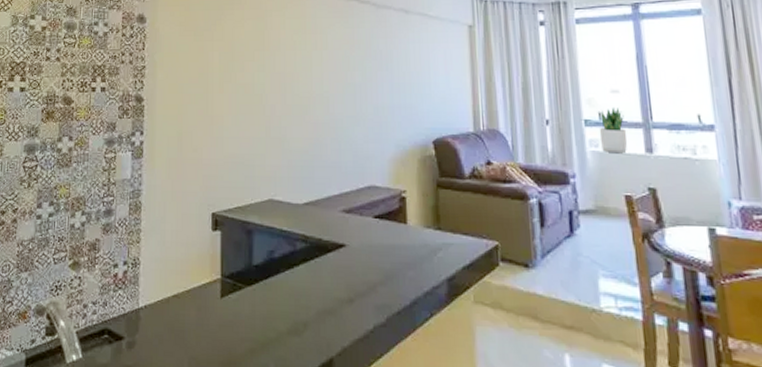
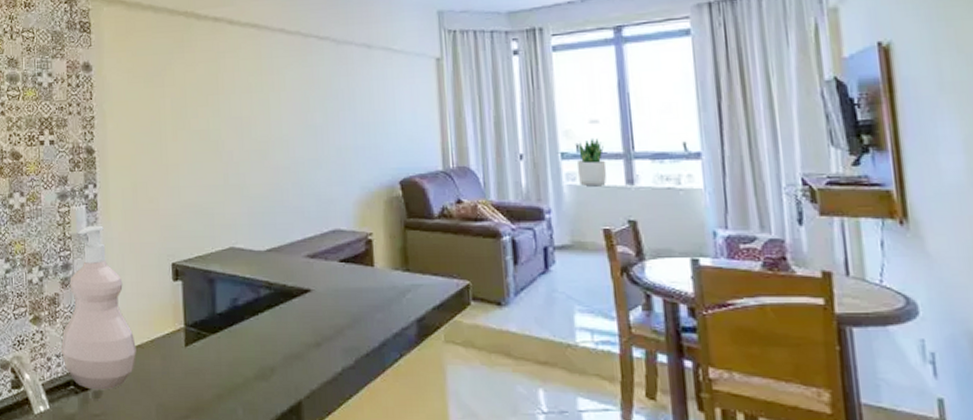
soap bottle: none [98,172,172,340] -> present [61,225,136,390]

